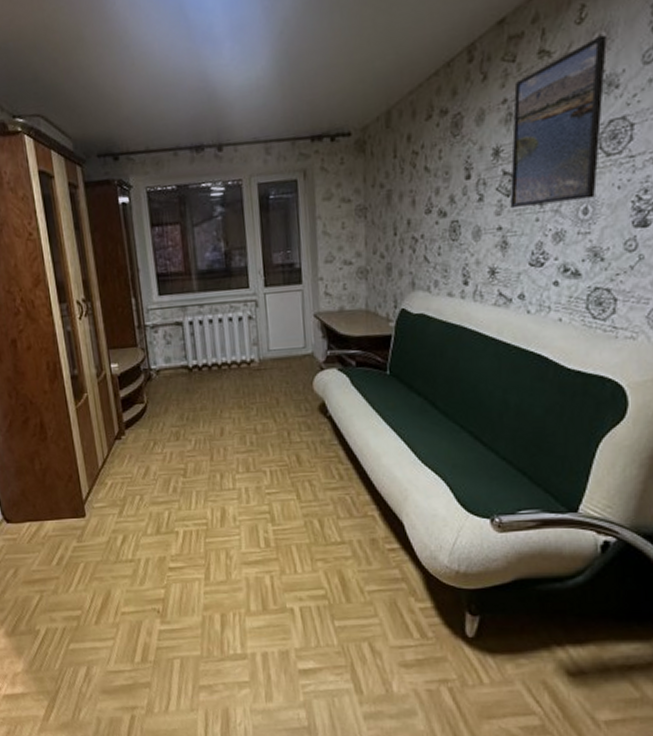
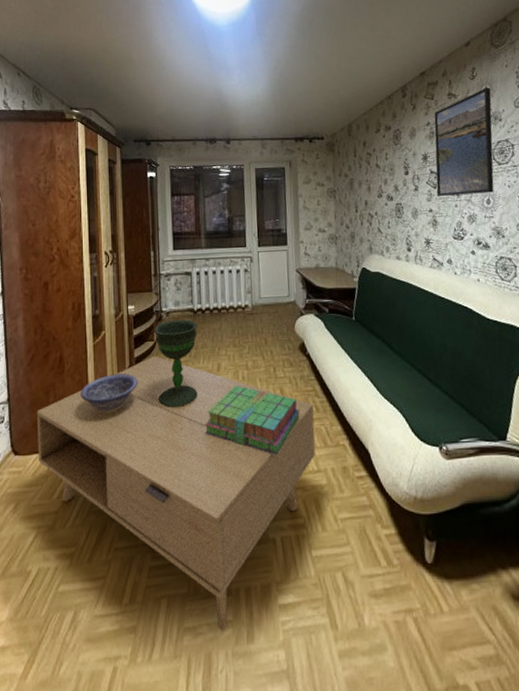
coffee table: none [23,419,339,691] -> present [36,355,315,631]
decorative bowl: none [68,440,131,481] -> present [81,374,139,413]
chalice: none [144,378,200,476] -> present [154,319,199,408]
stack of books: none [208,451,320,526] -> present [204,385,300,455]

